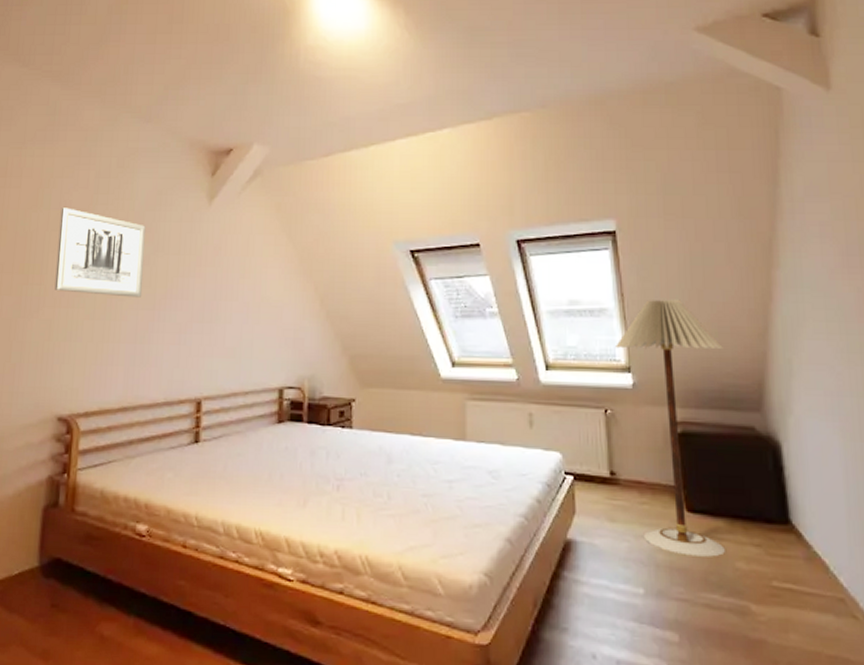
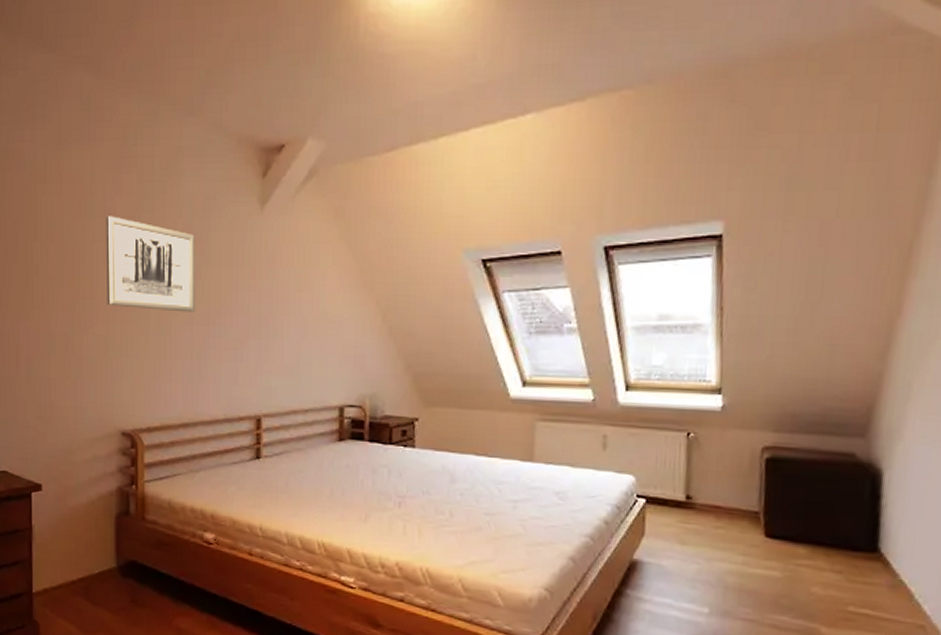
floor lamp: present [616,299,725,557] -> none [707,313,833,582]

